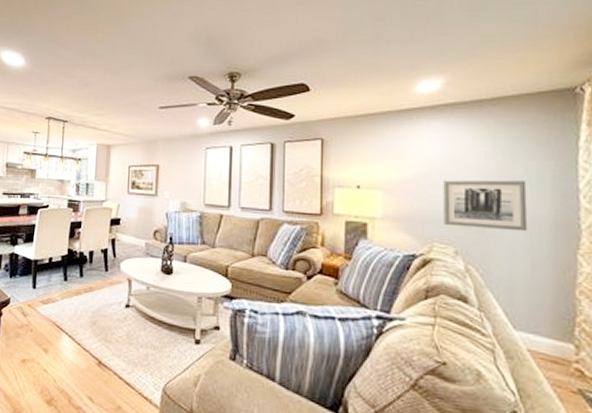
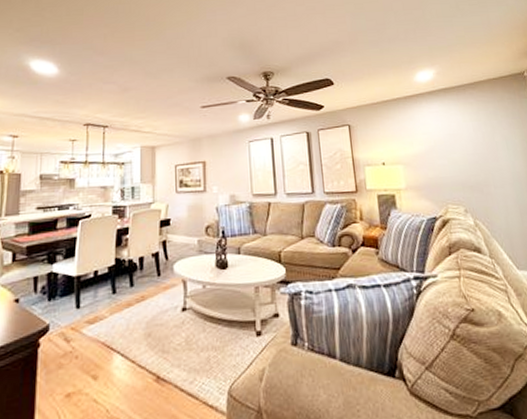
wall art: present [443,179,528,232] -> none [447,146,513,189]

